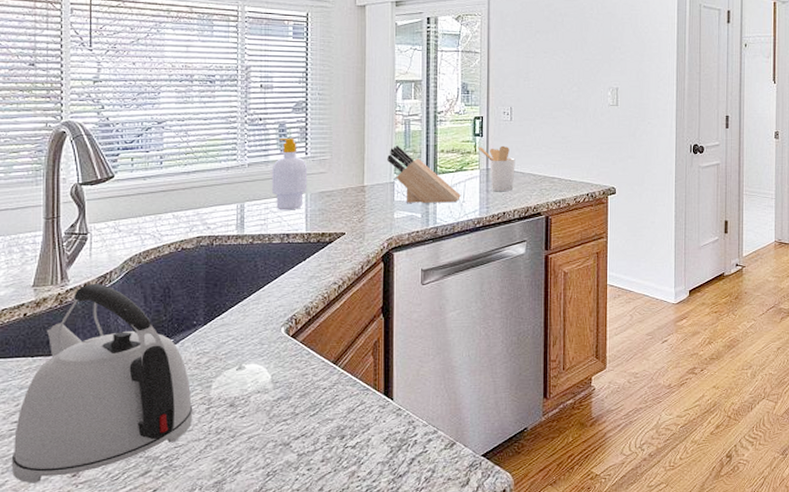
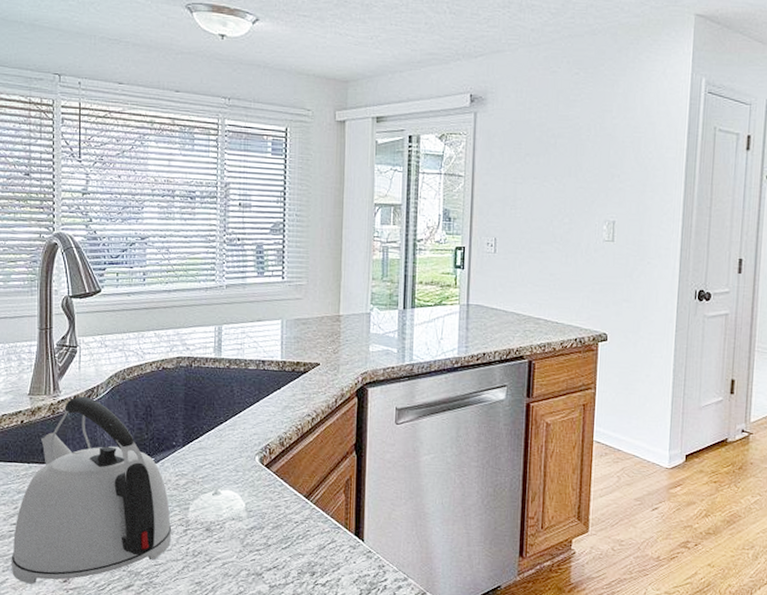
soap bottle: present [271,137,308,210] -> none [248,260,284,336]
knife block: present [387,146,461,203] -> none [364,274,439,339]
utensil holder: present [479,145,515,192] -> none [459,280,498,331]

